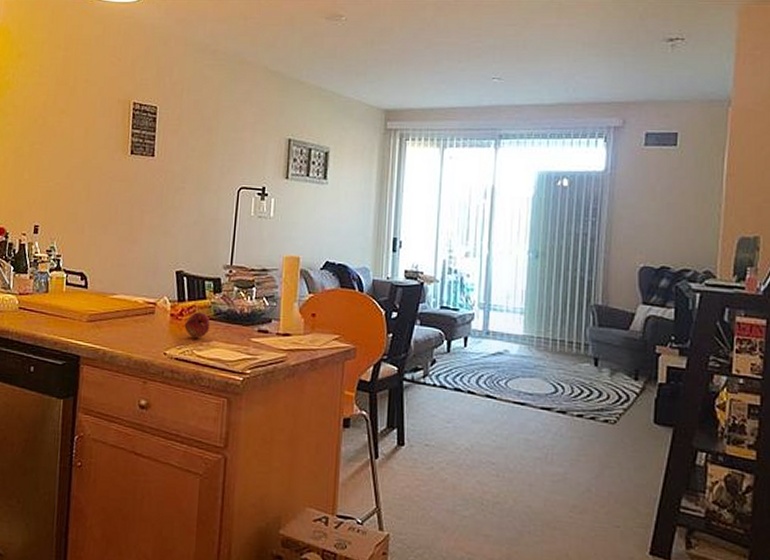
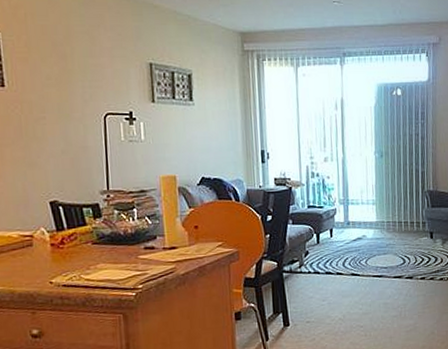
fruit: present [184,312,211,338] -> none [67,238,95,263]

